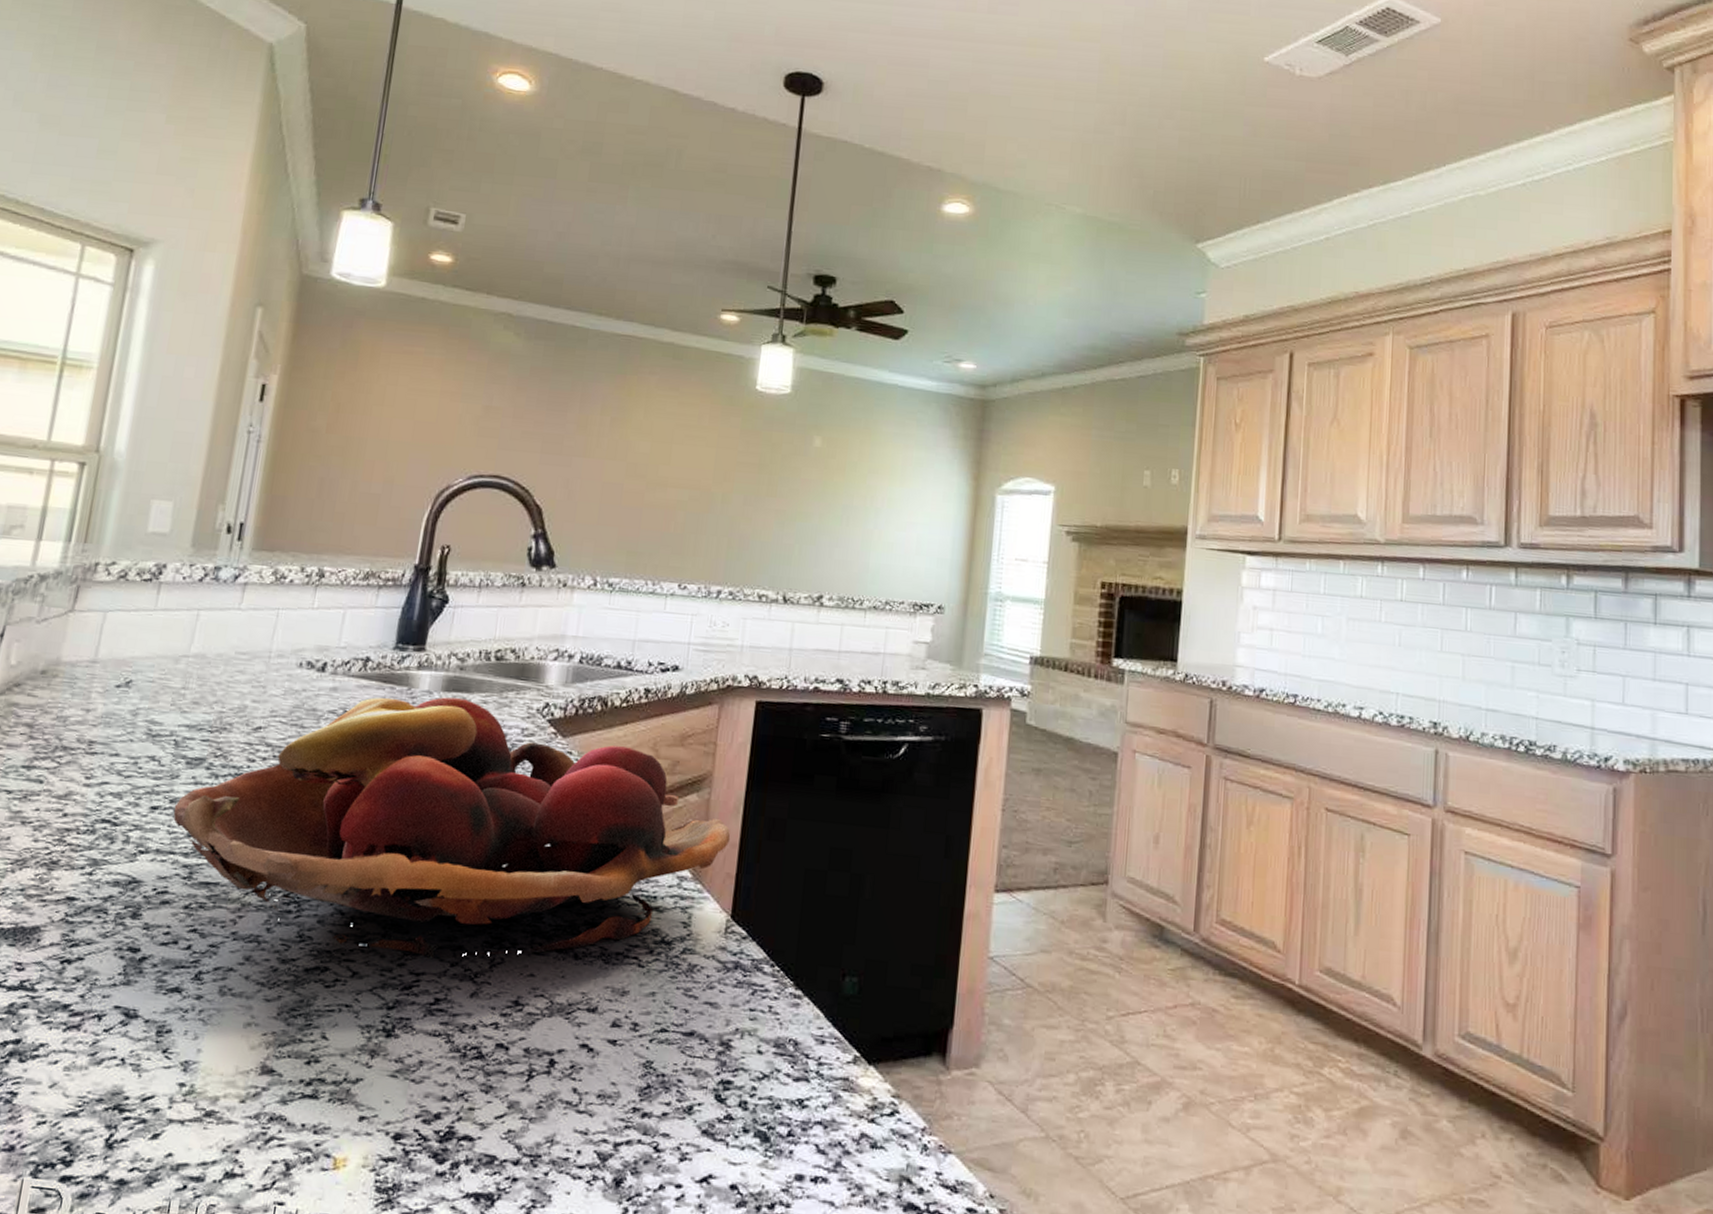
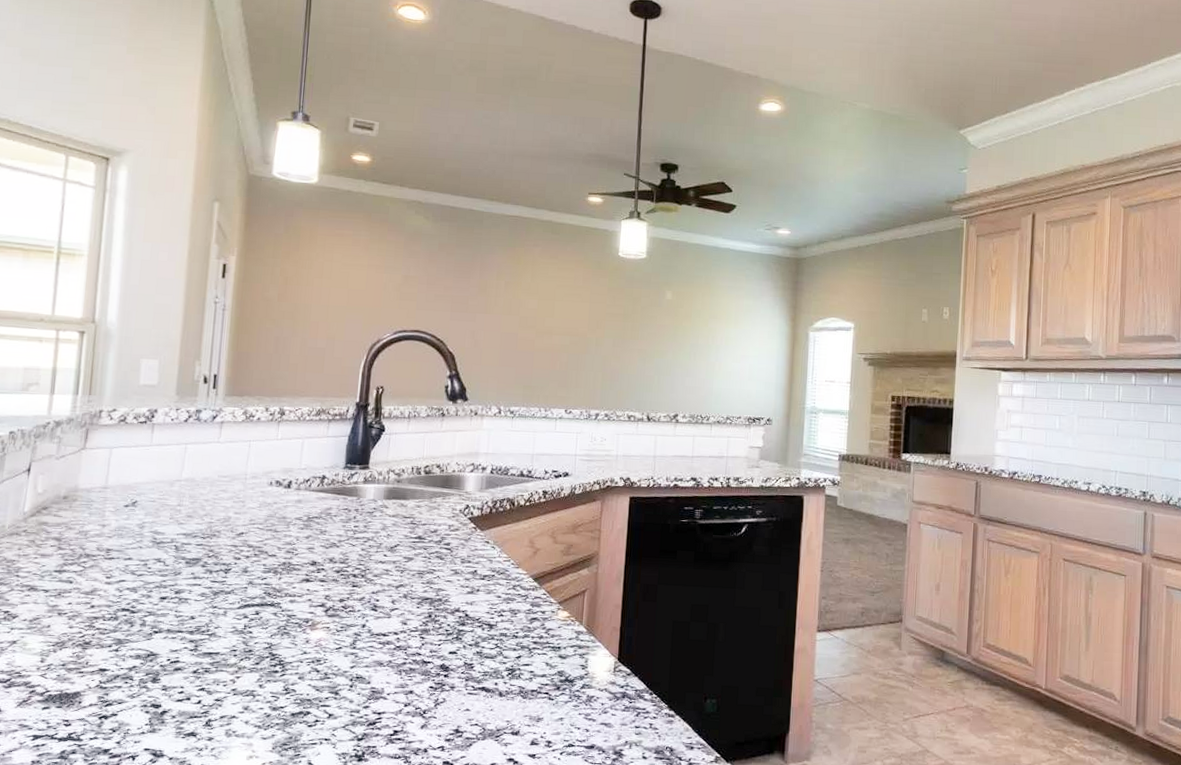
fruit basket: present [173,697,731,958] -> none [178,504,615,701]

